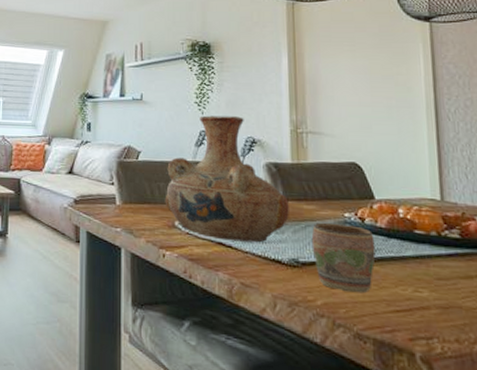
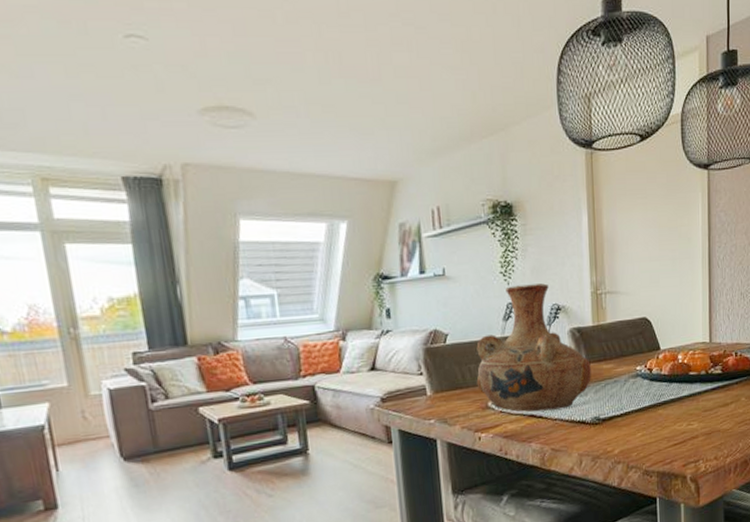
mug: present [311,222,376,293] -> none [610,377,660,438]

